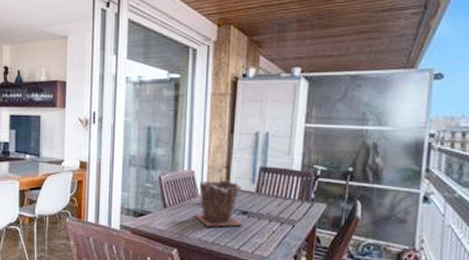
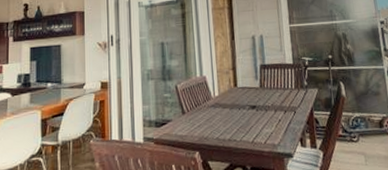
plant pot: present [194,180,243,227] -> none [211,80,254,125]

